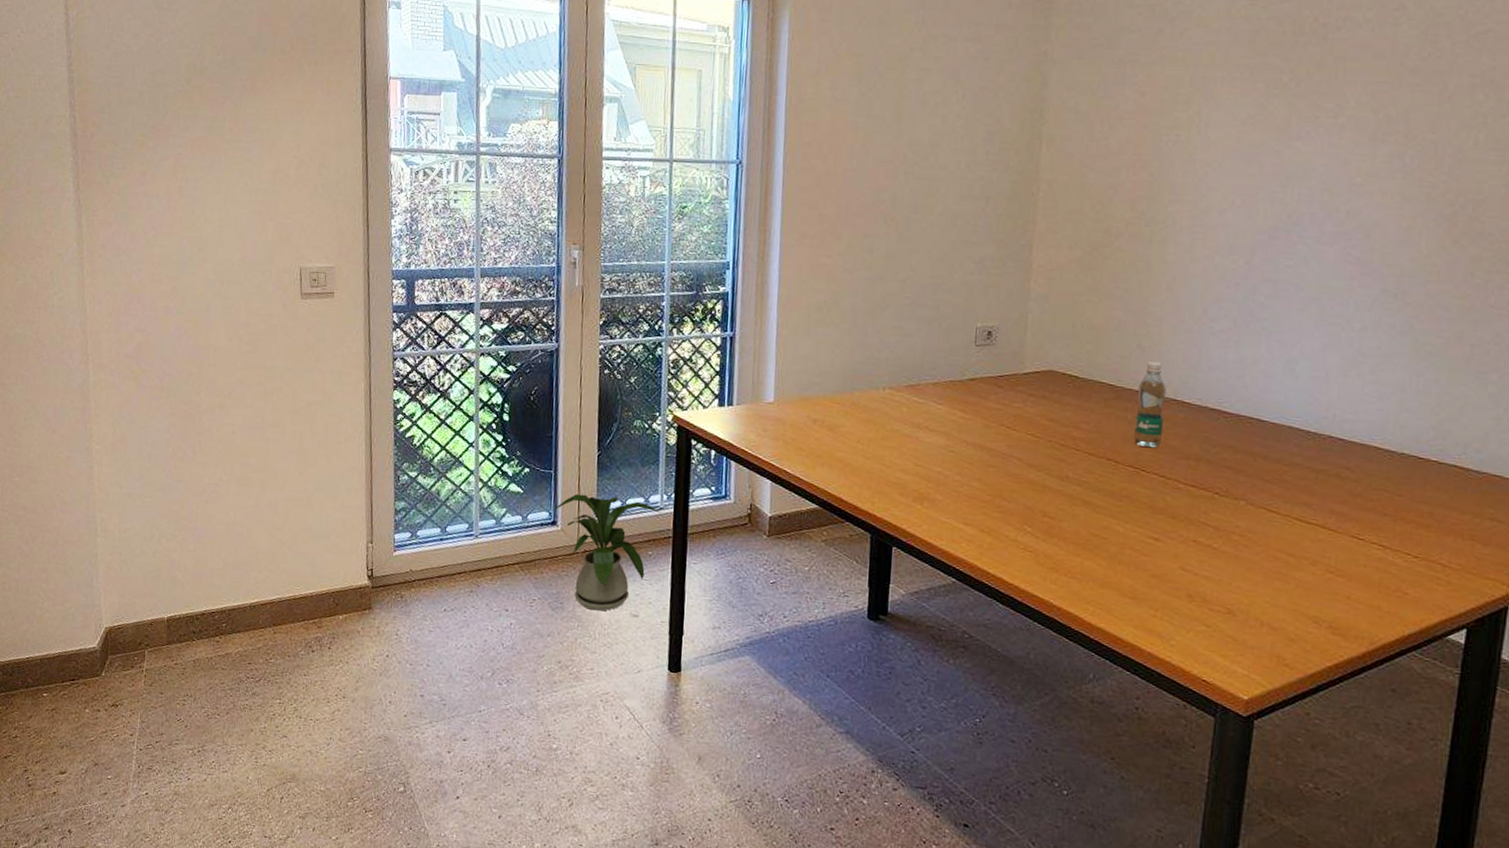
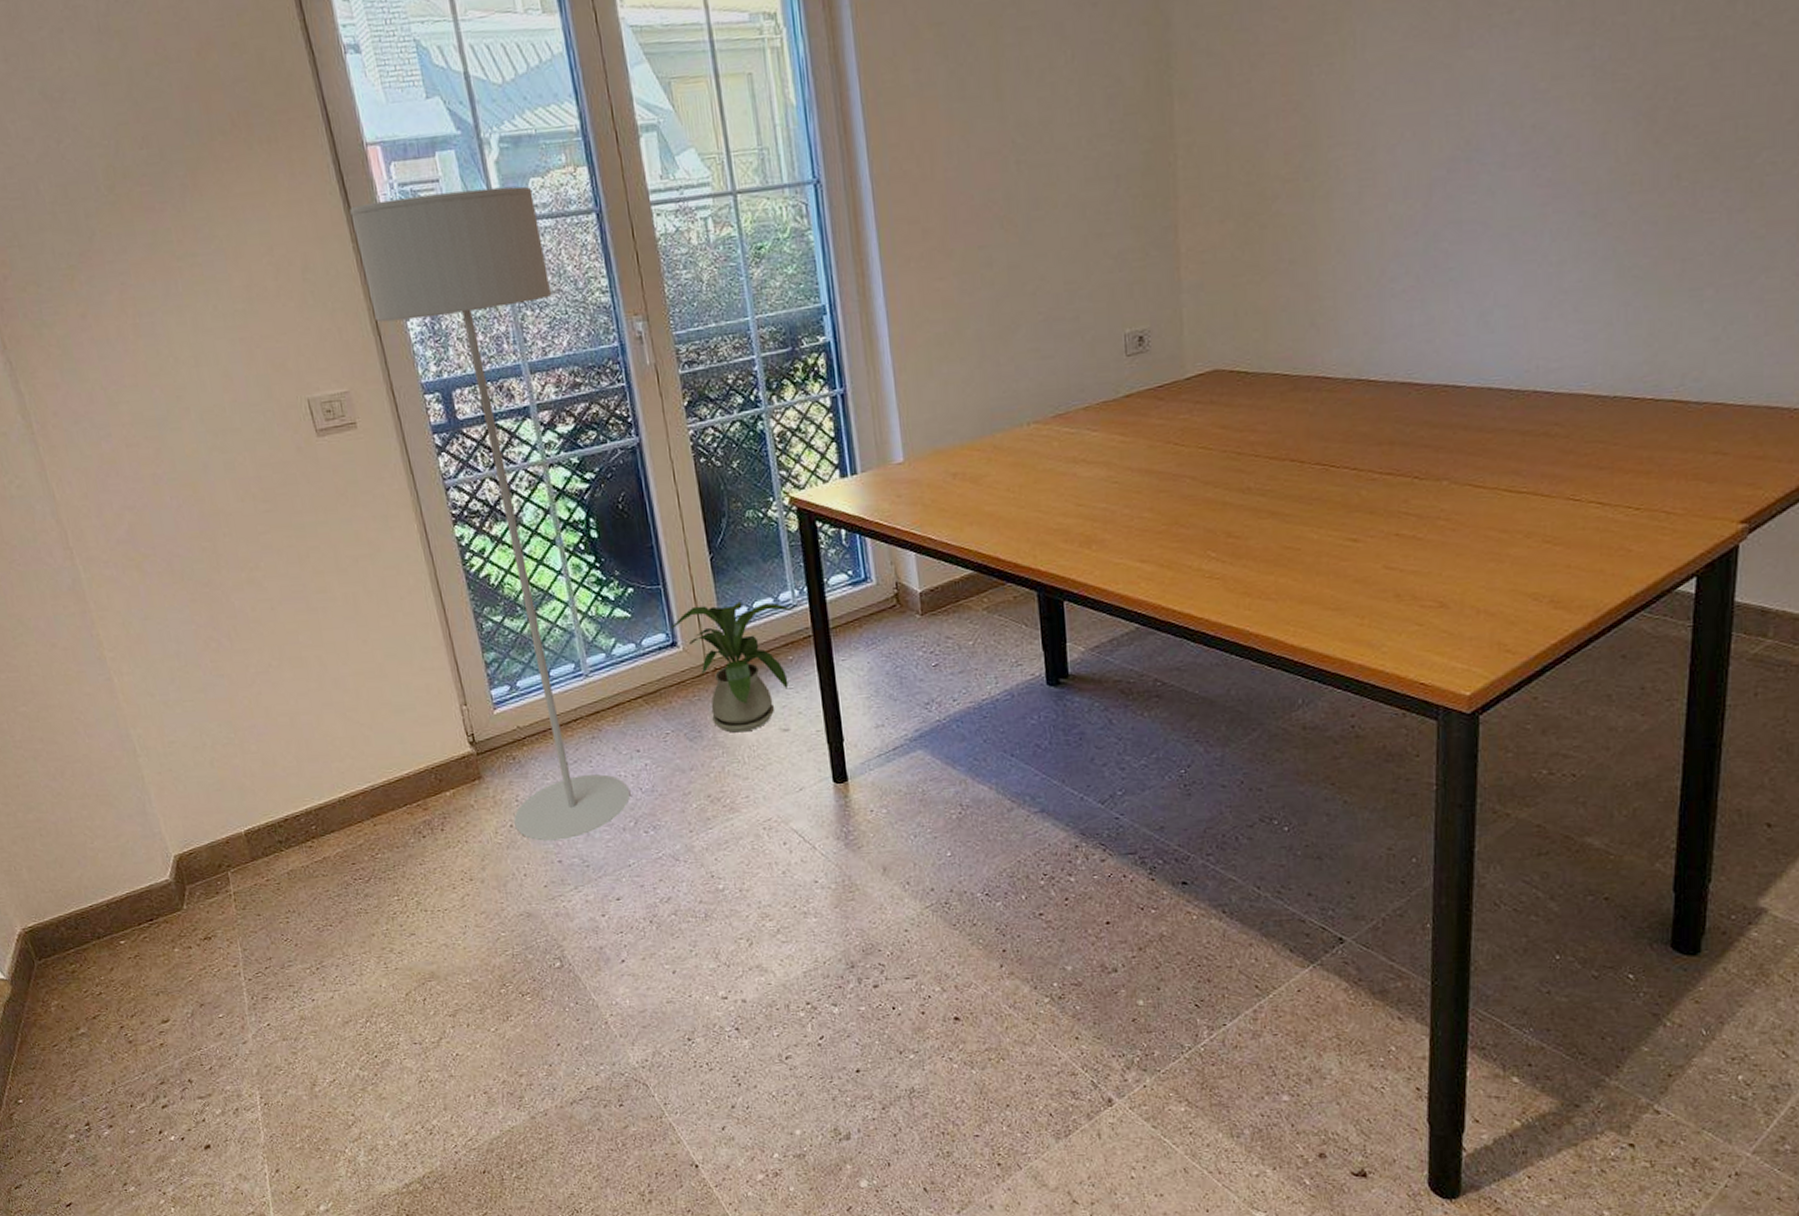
floor lamp: none [365,122,511,677] -> present [350,186,631,841]
bottle: present [1134,362,1166,449] -> none [1316,340,1350,440]

